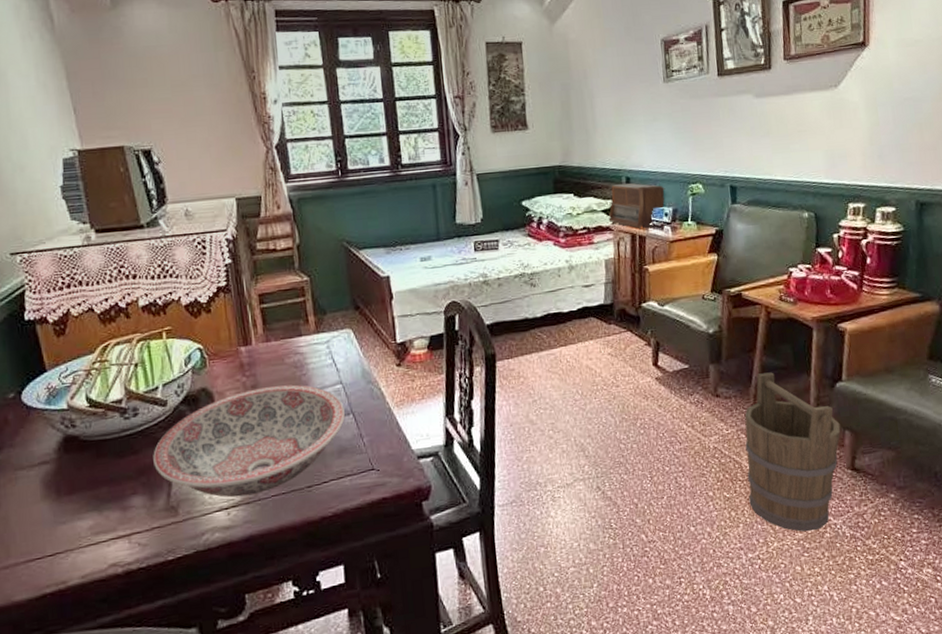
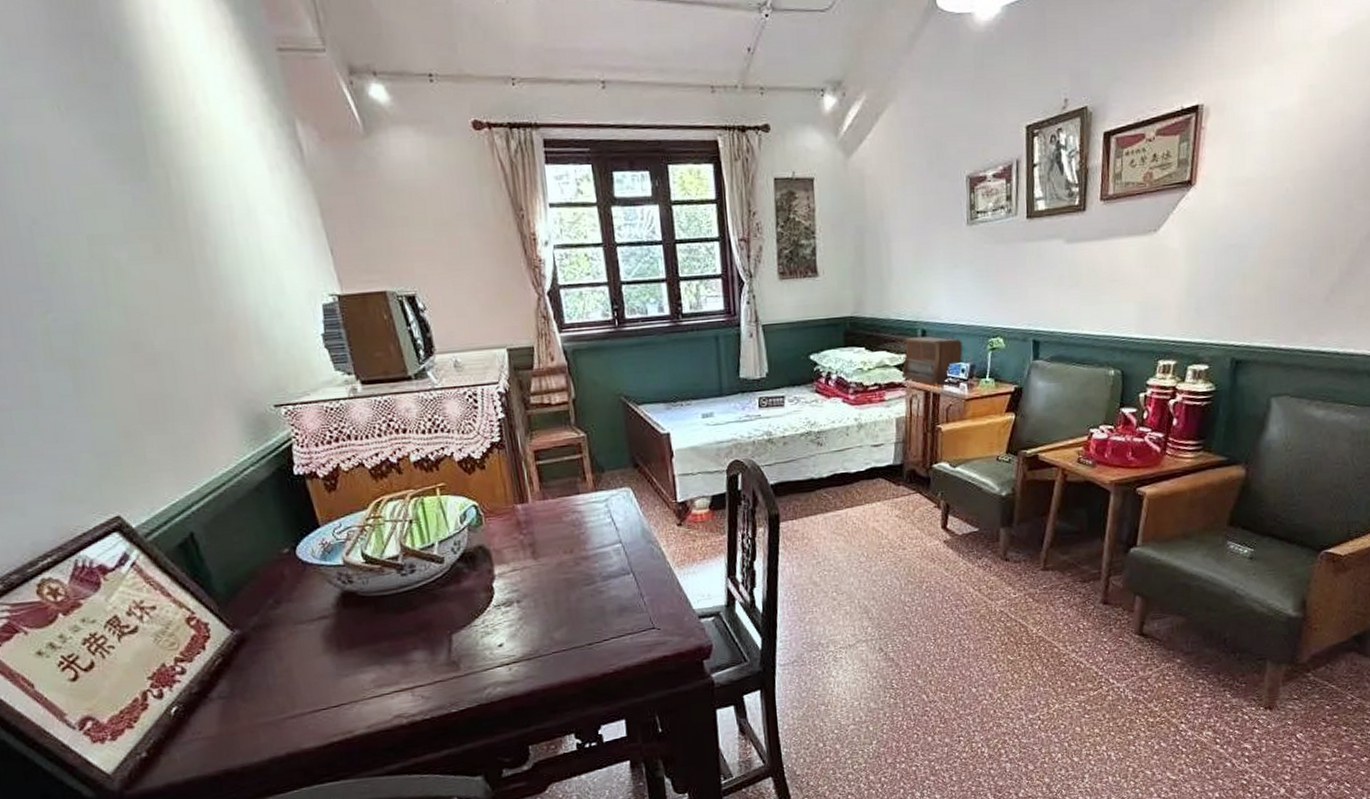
ceramic bowl: present [153,384,345,498] -> none [432,543,625,654]
bucket: present [744,372,841,532] -> none [1032,536,1131,694]

